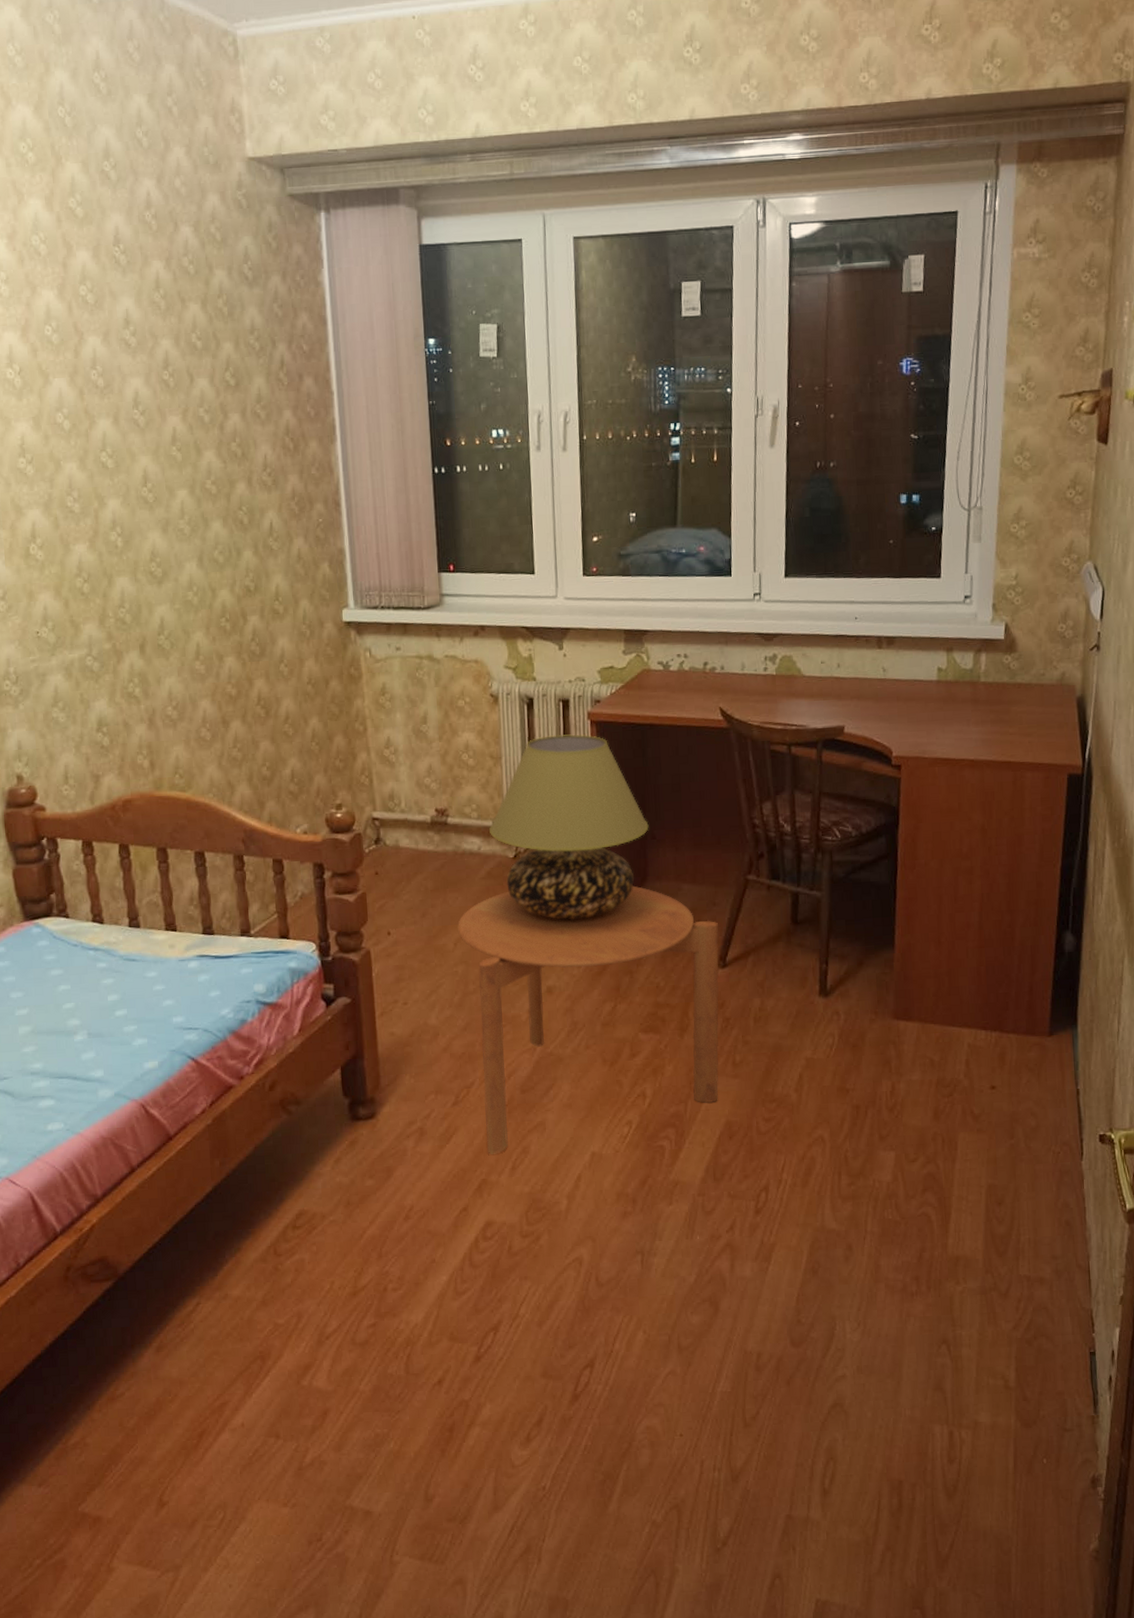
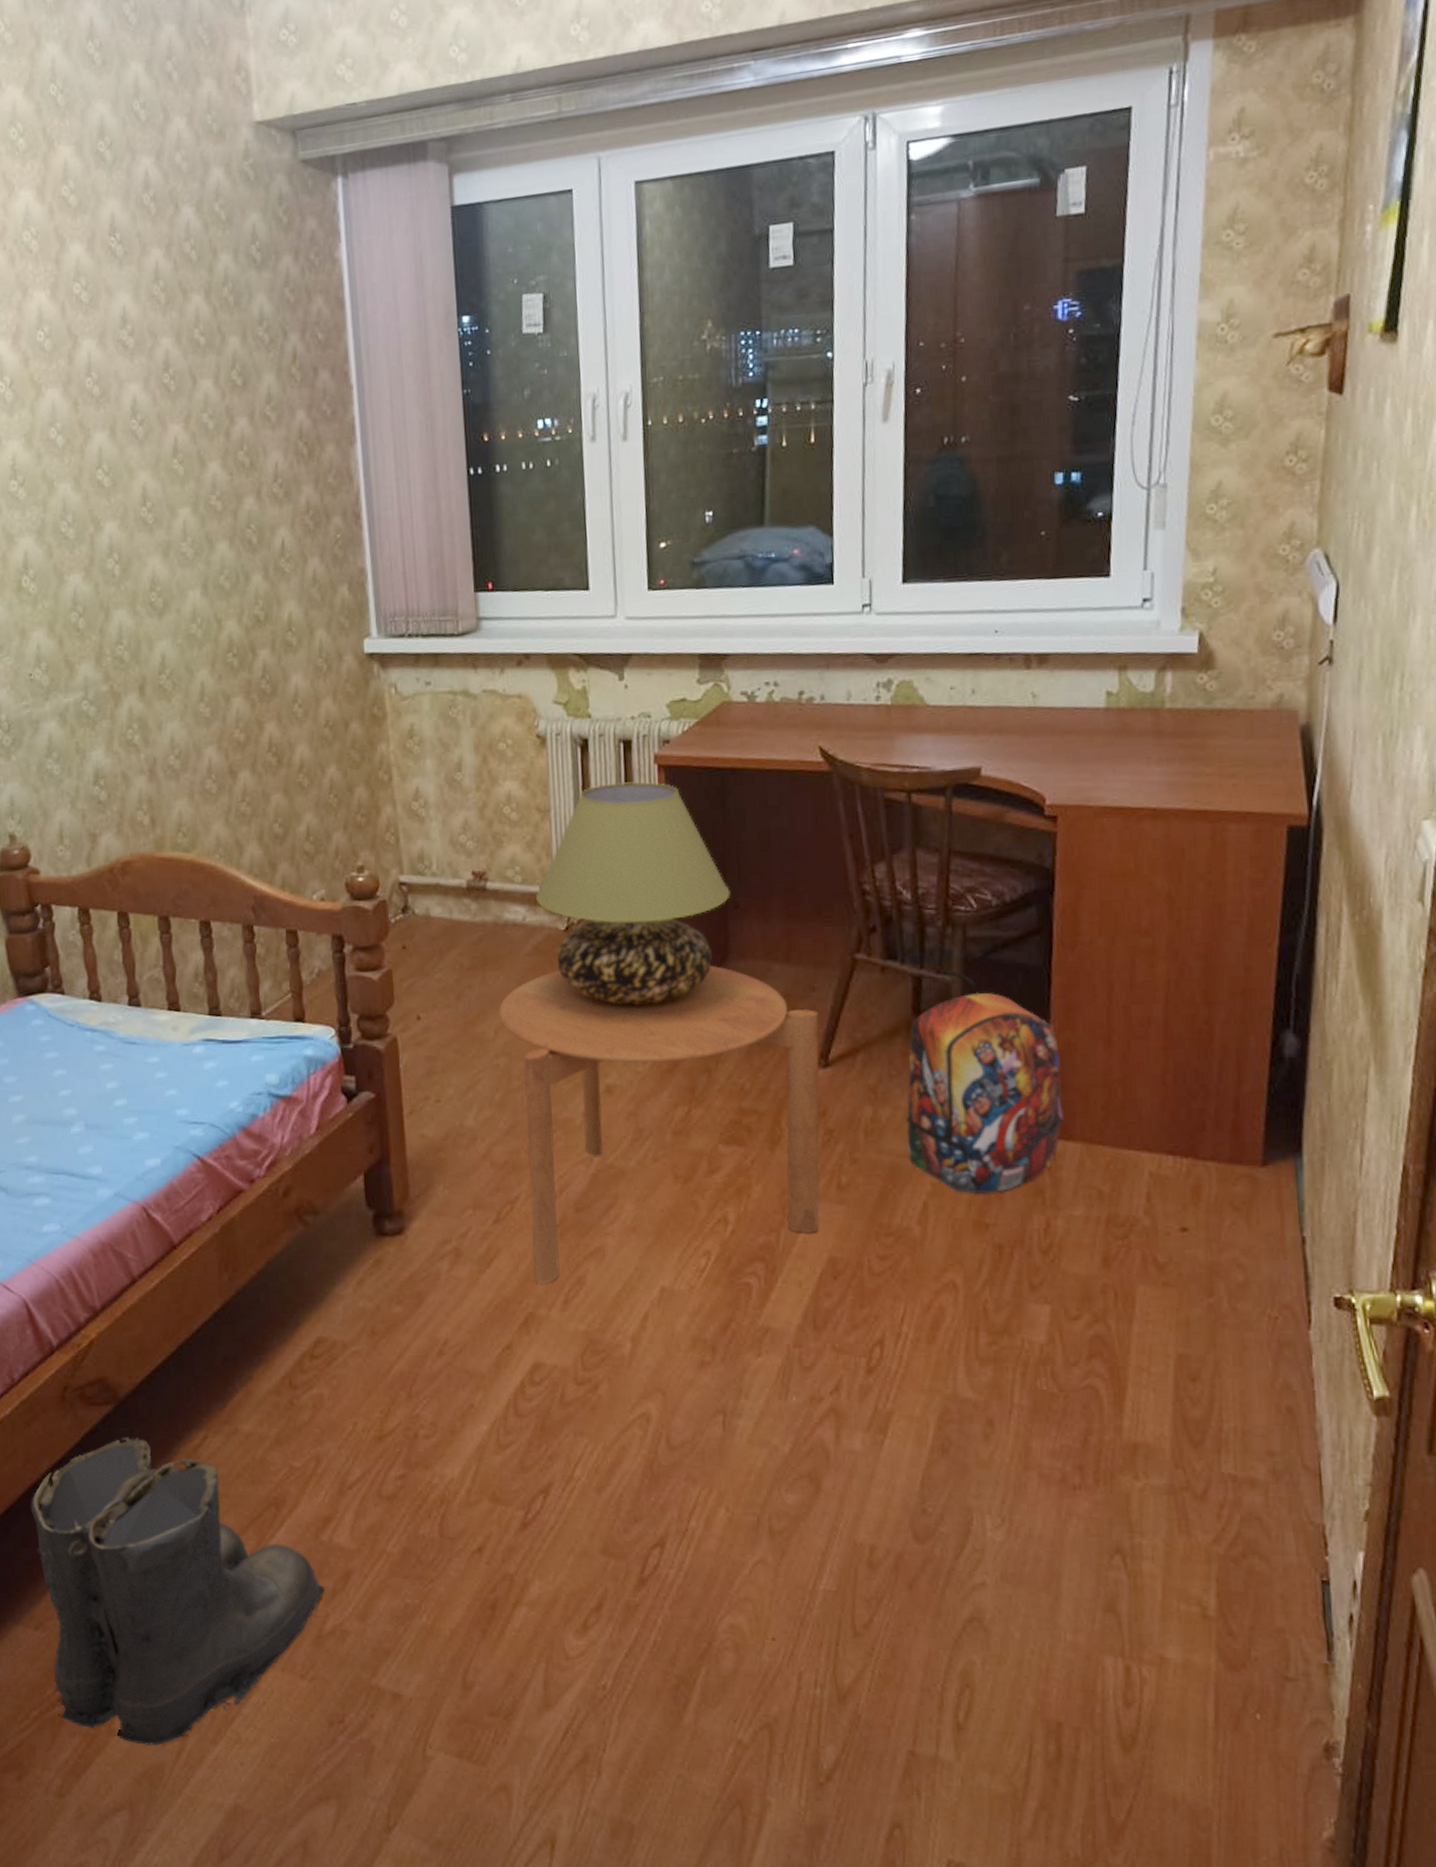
boots: none [34,1307,305,1579] -> present [30,1436,325,1746]
backpack: none [786,888,905,1066] -> present [906,970,1064,1195]

